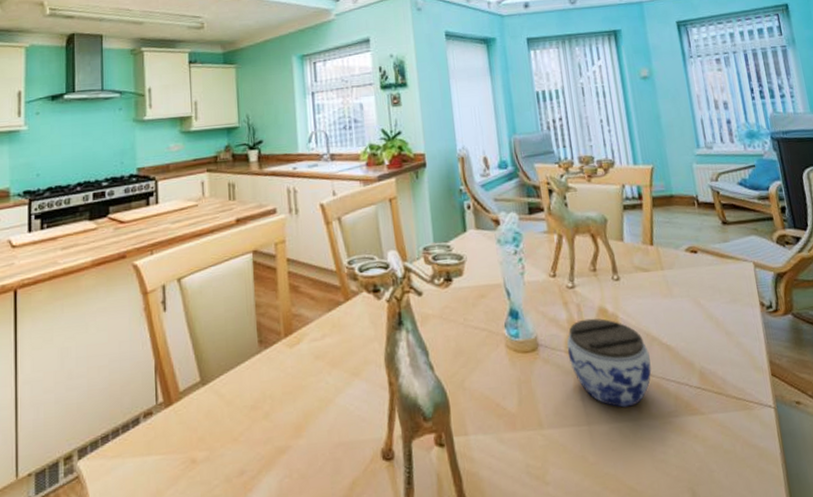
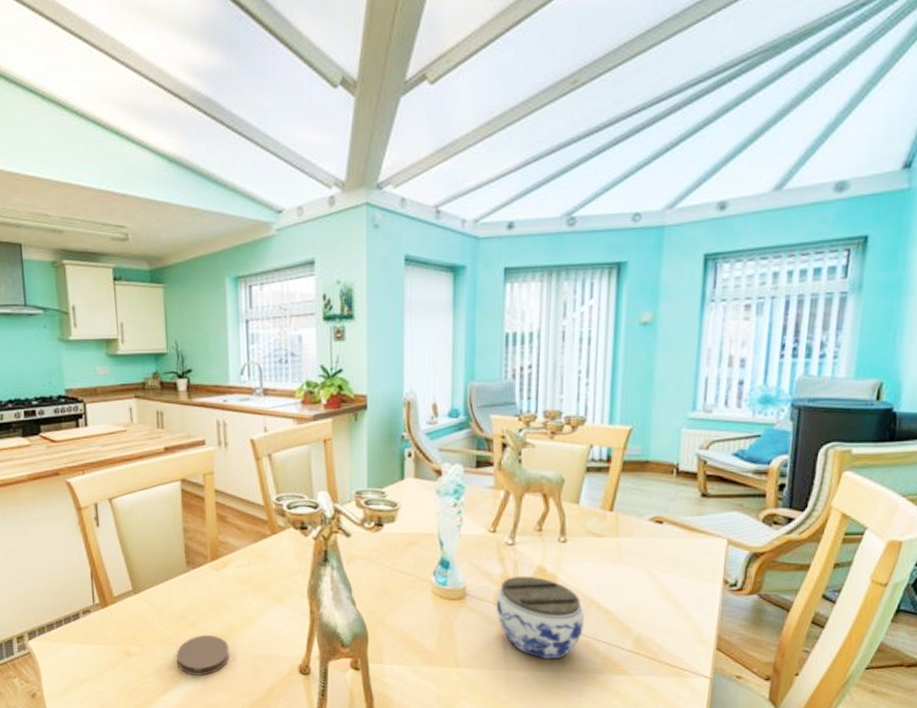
coaster: none [248,425,307,479] -> present [176,635,230,676]

